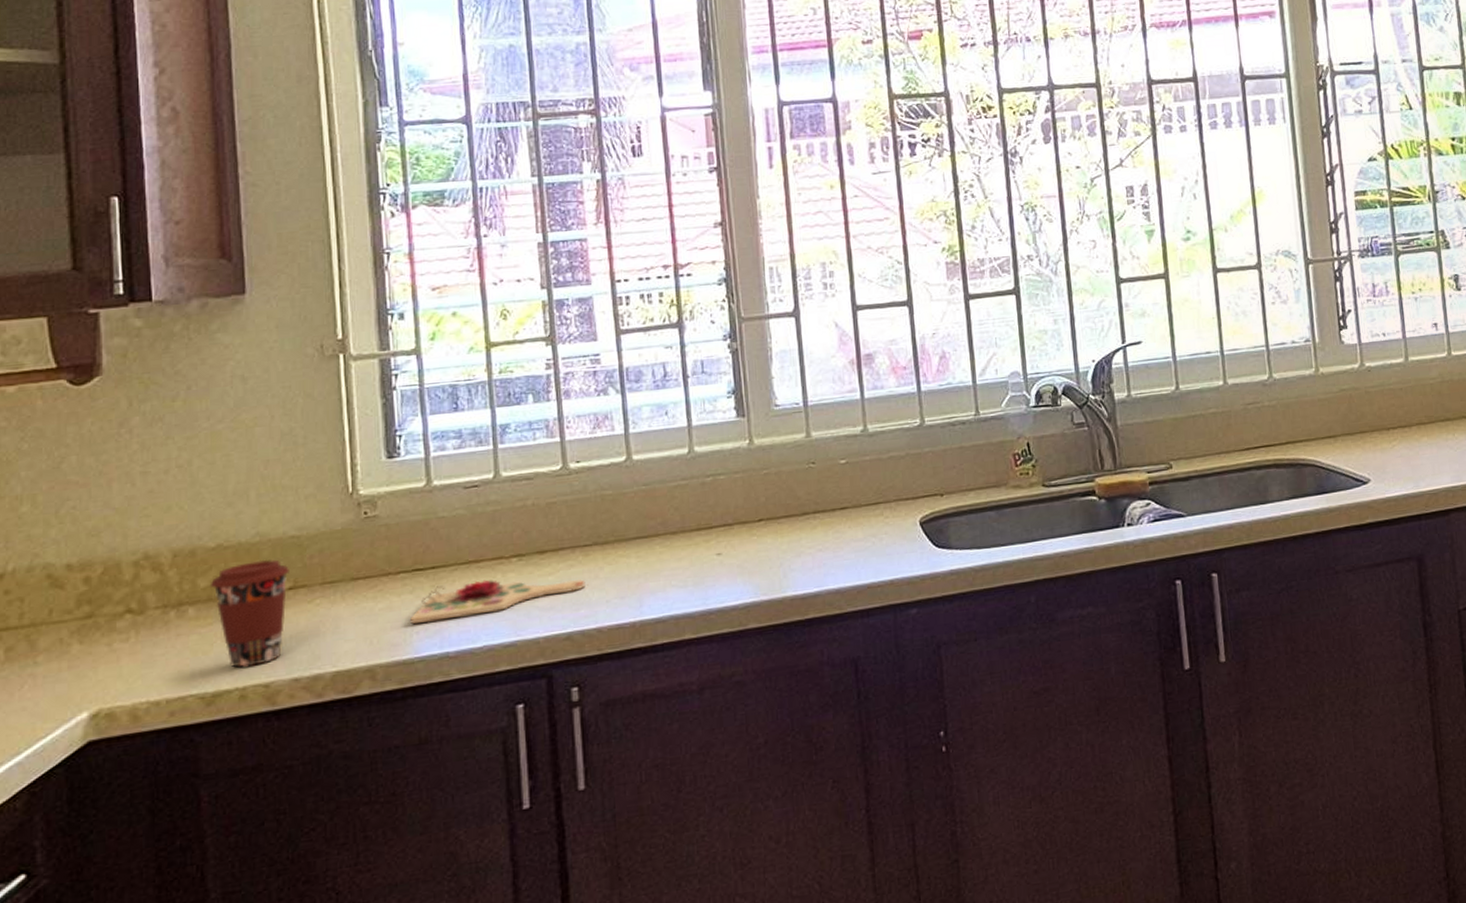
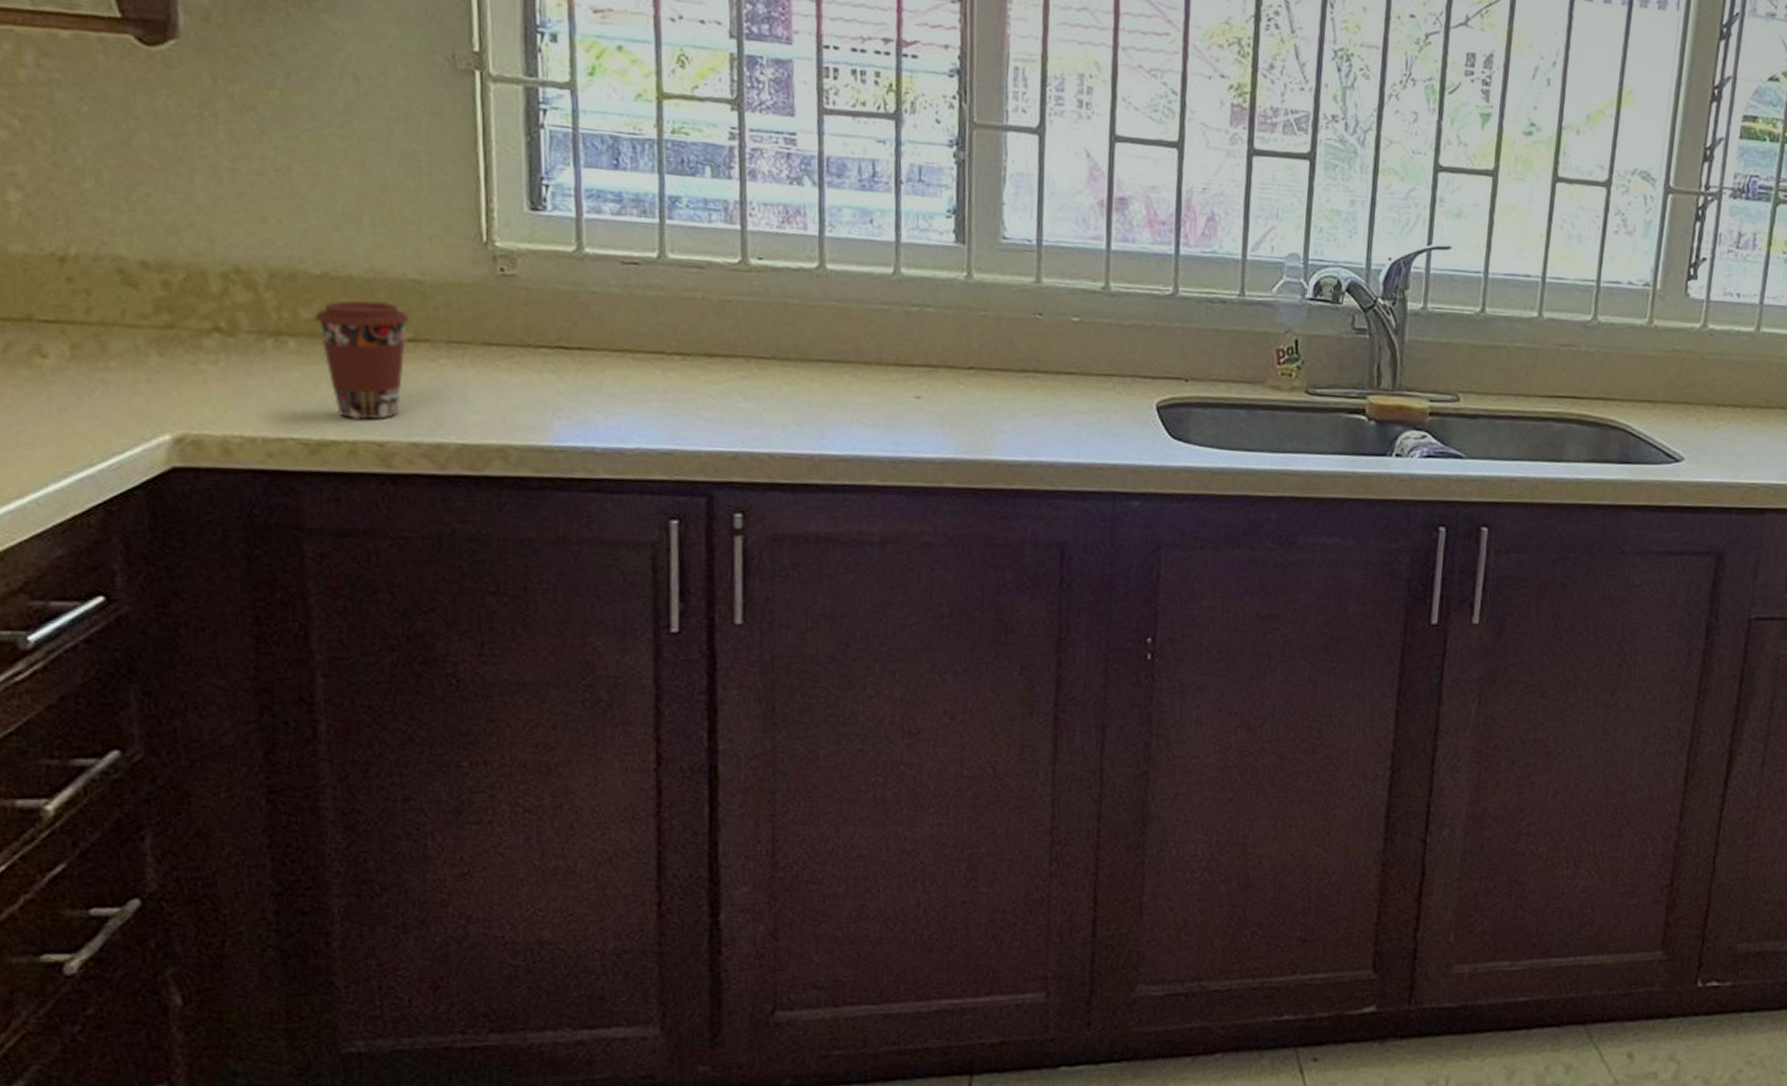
cutting board: present [410,578,586,624] -> none [551,370,759,413]

